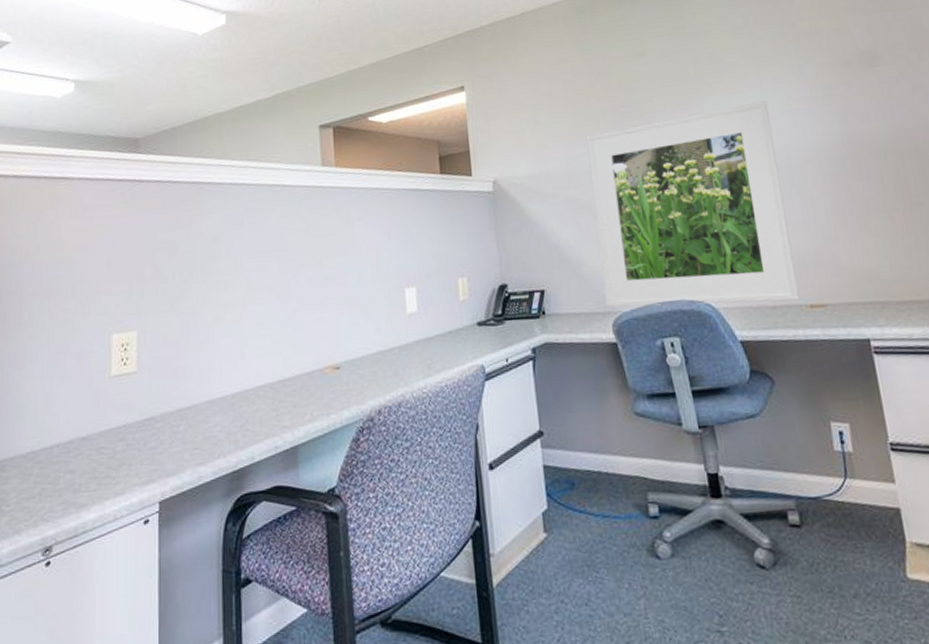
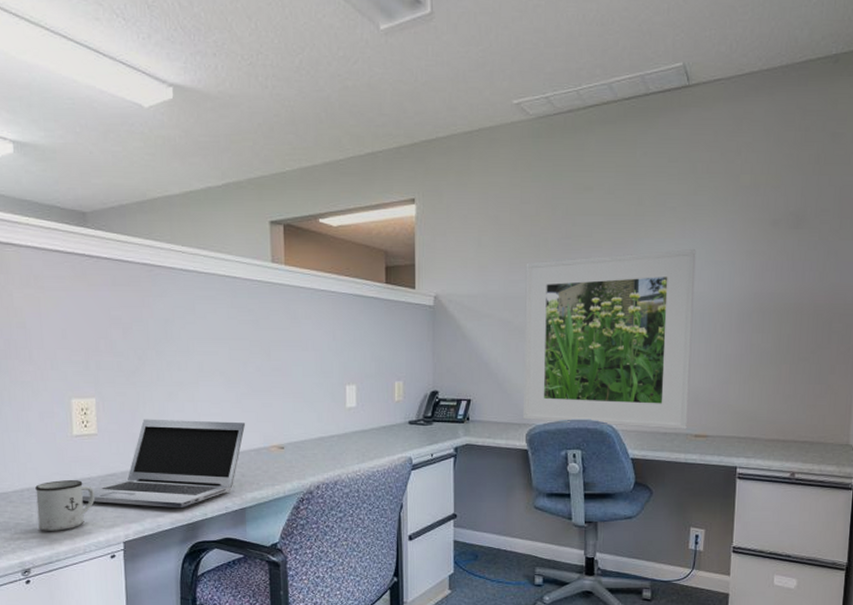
mug: none [66,429,131,496] -> present [35,480,95,531]
laptop: none [115,342,297,455] -> present [81,419,246,509]

